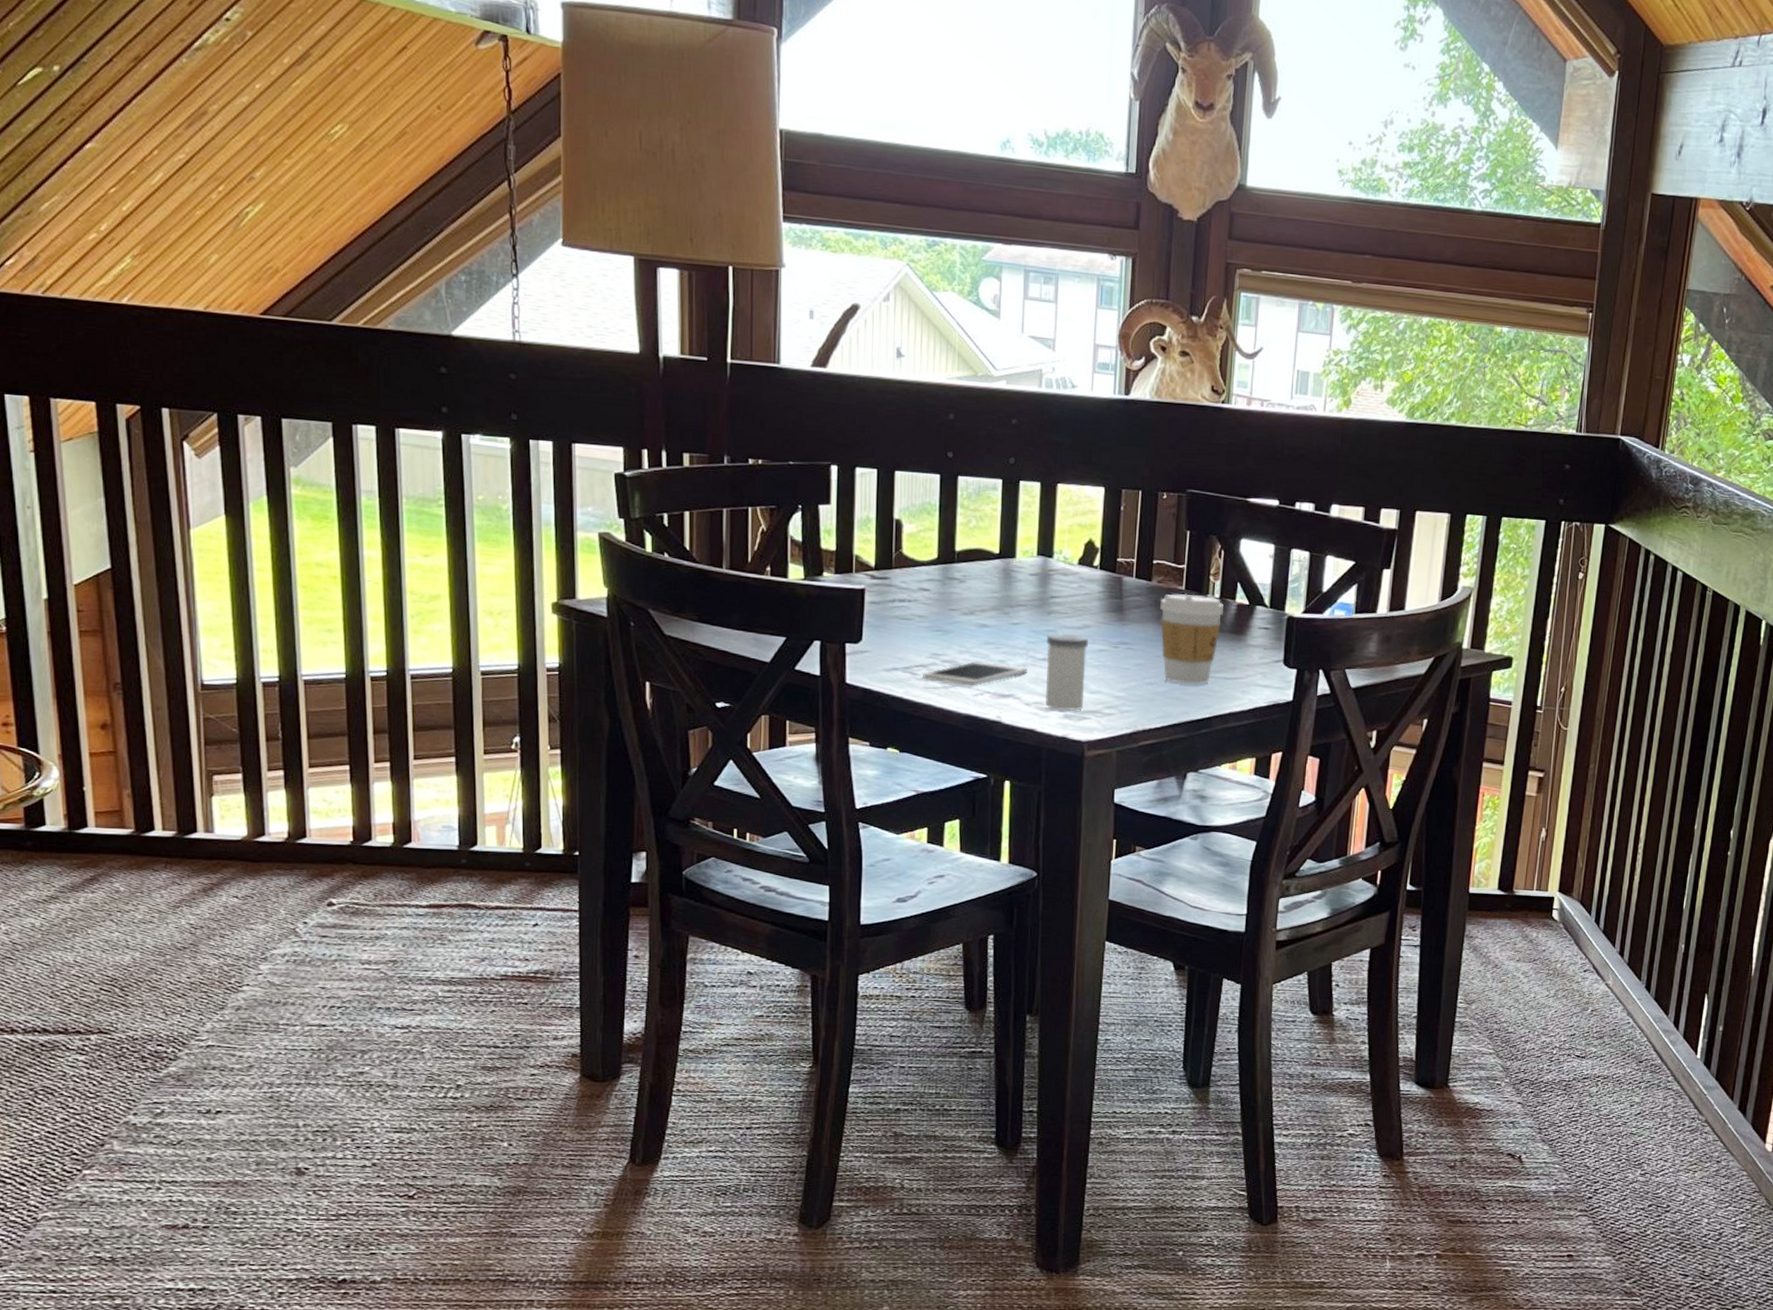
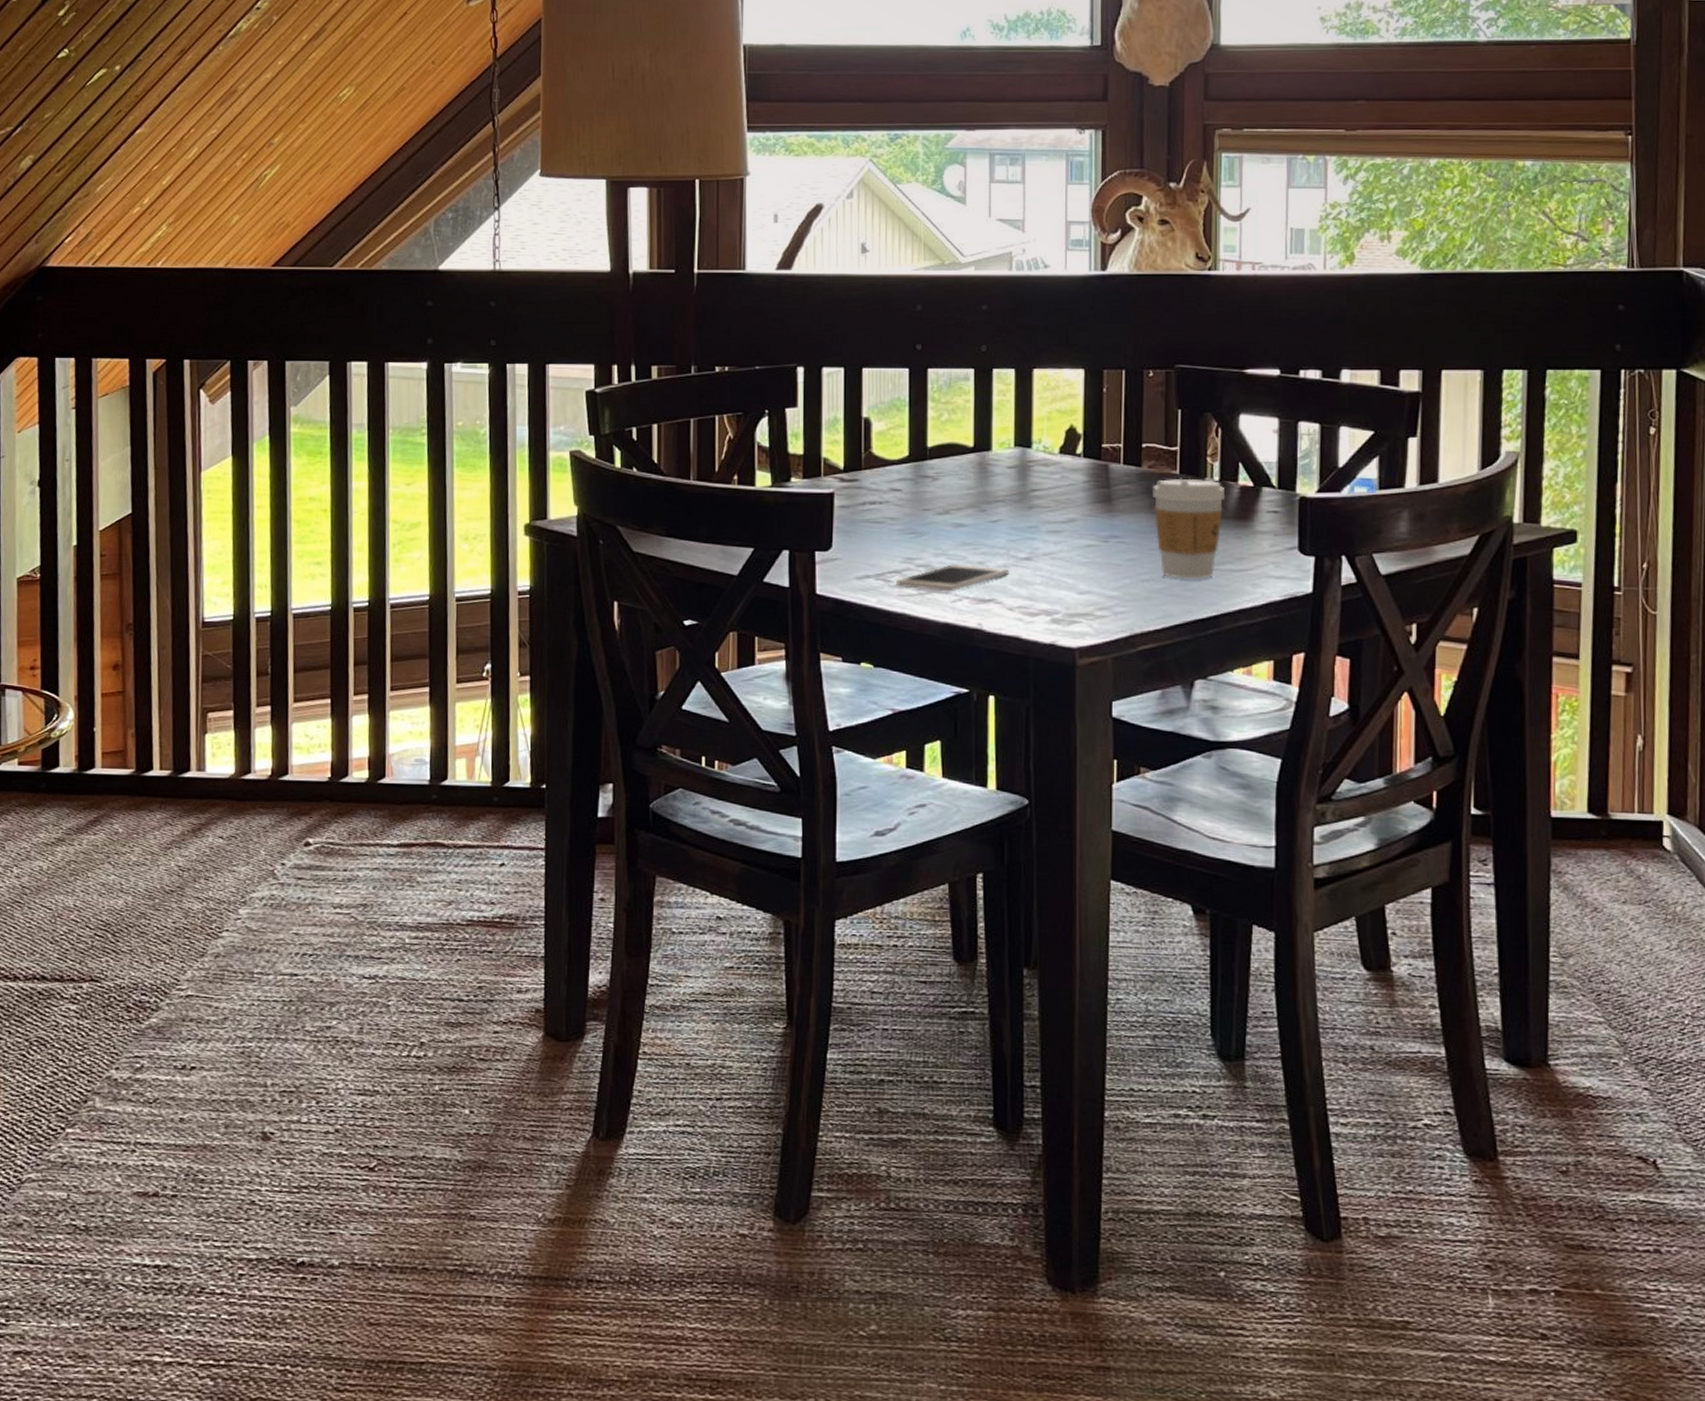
salt shaker: present [1045,633,1088,712] -> none [1028,529,1074,615]

